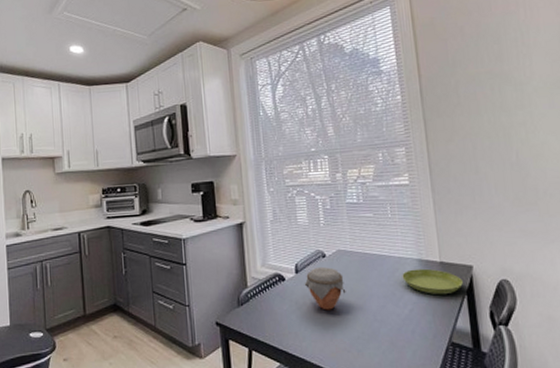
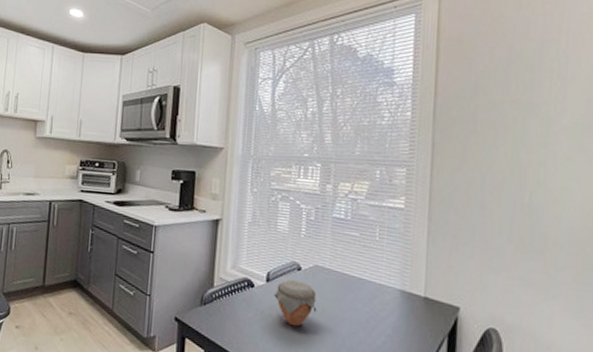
saucer: present [402,268,463,295] -> none [380,299,446,334]

